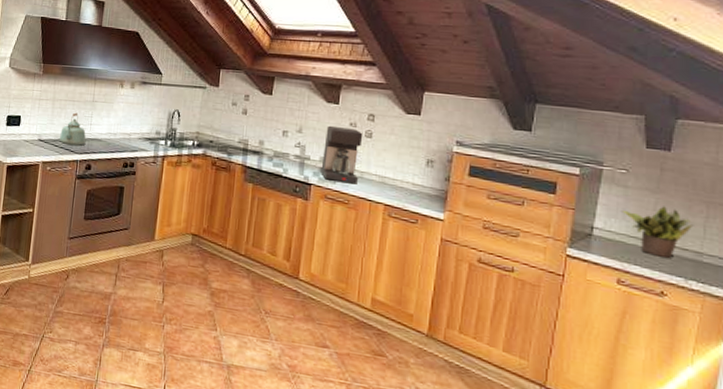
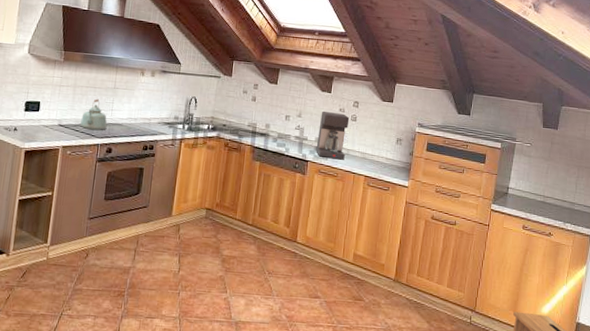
potted plant: present [622,206,694,259] -> none [527,170,570,209]

